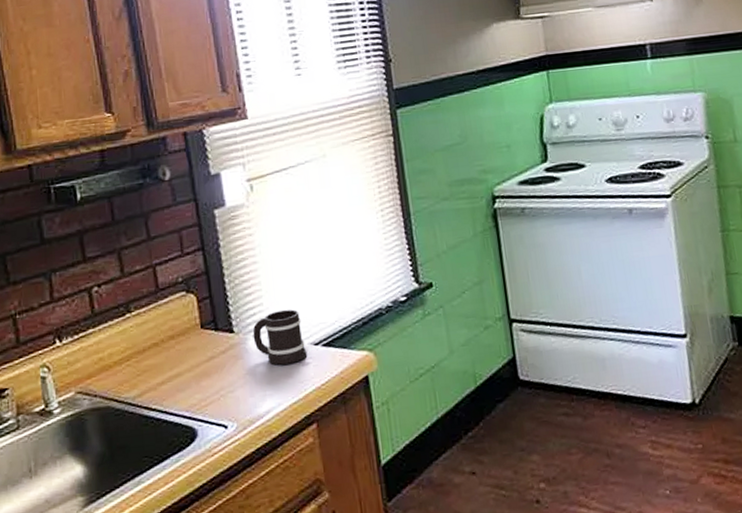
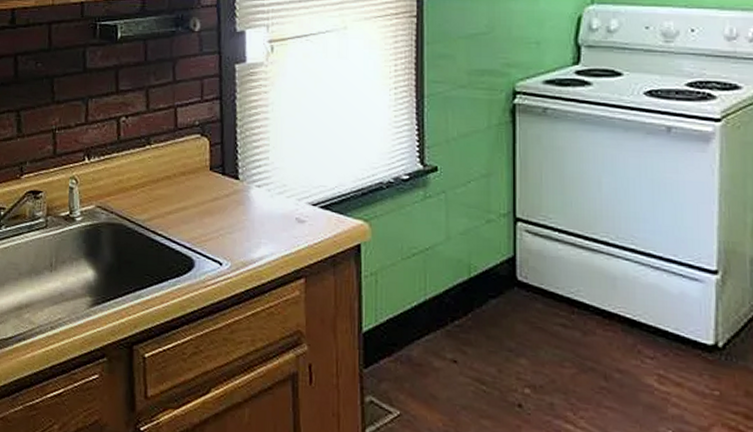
mug: present [252,309,308,365] -> none [256,166,305,219]

